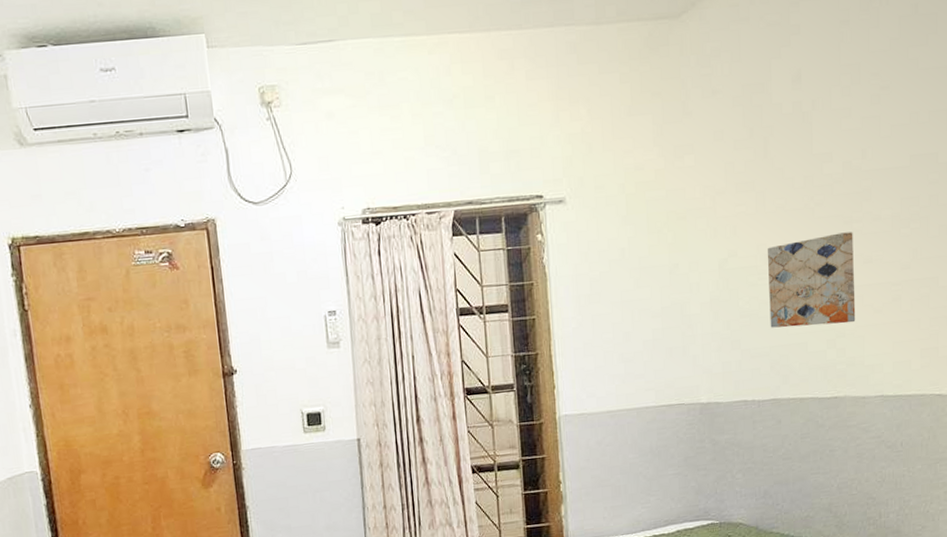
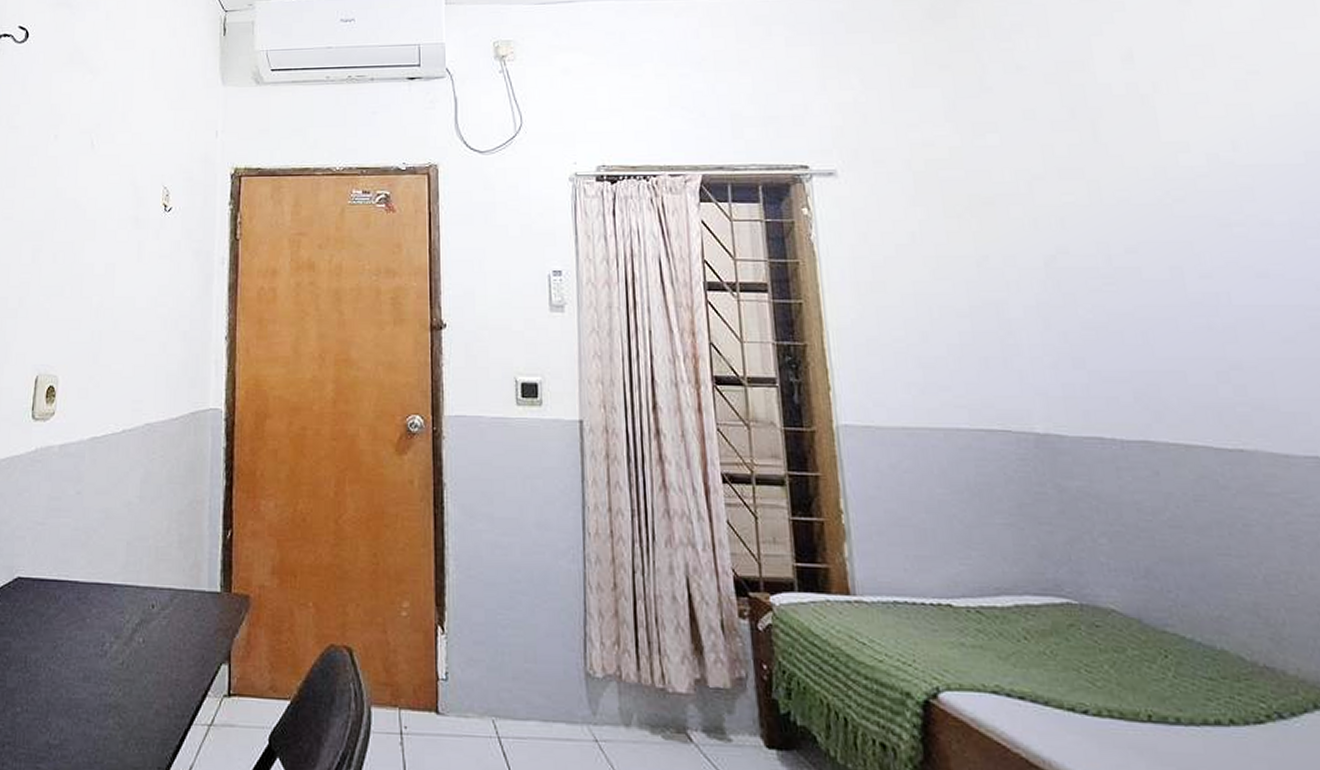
wall art: present [767,231,856,328] -> none [1110,237,1257,352]

